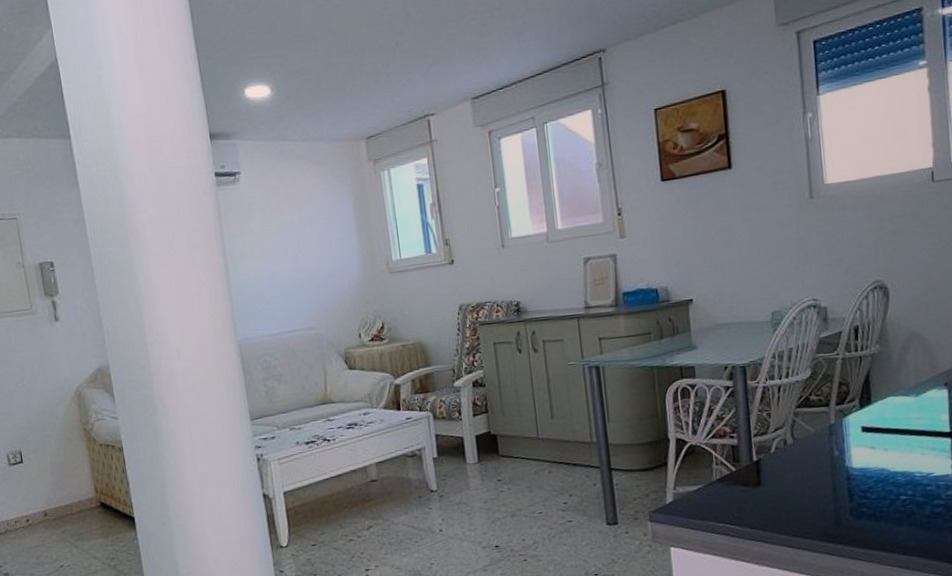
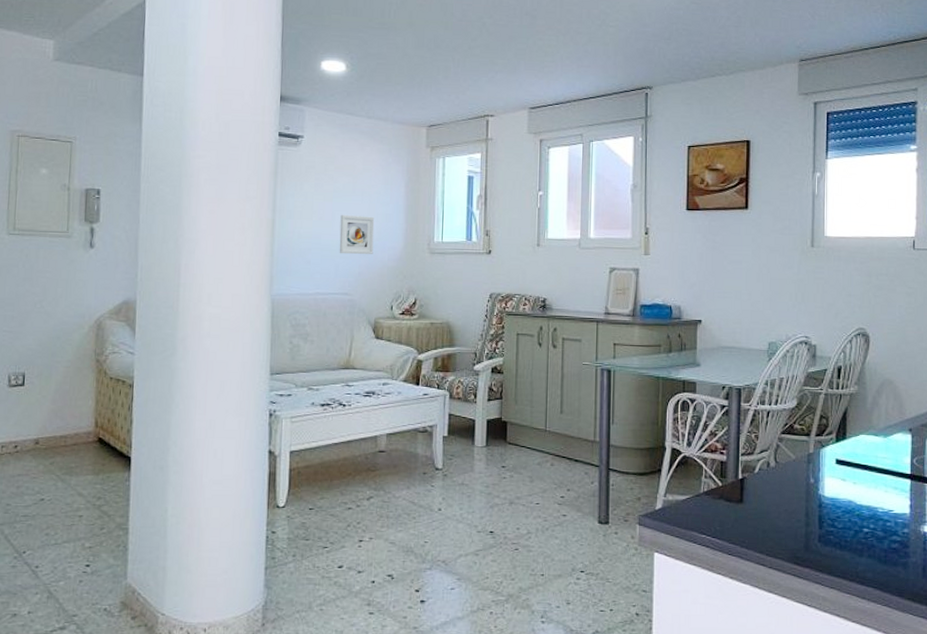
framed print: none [292,244,332,289] -> present [339,214,375,255]

